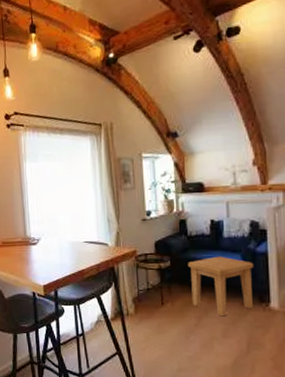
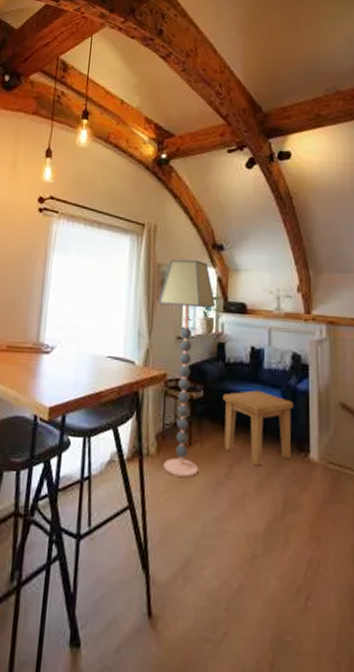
floor lamp: none [122,149,175,329] -> present [158,259,216,477]

